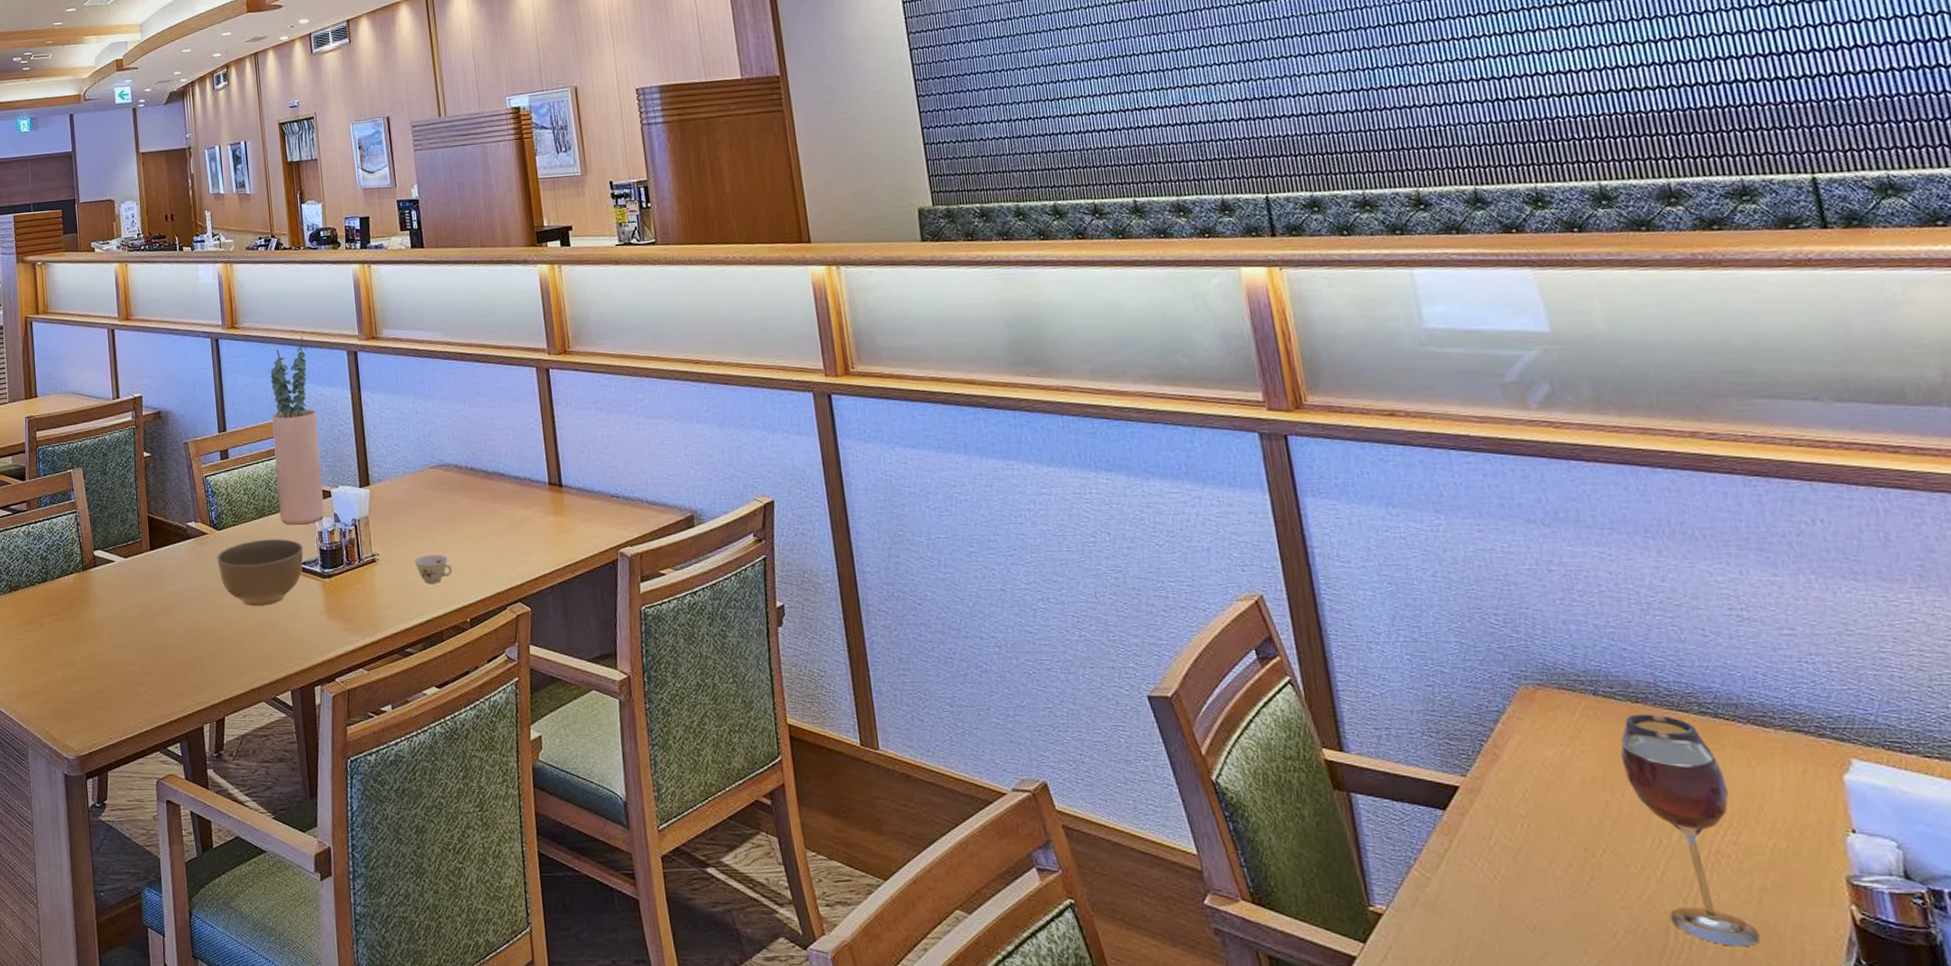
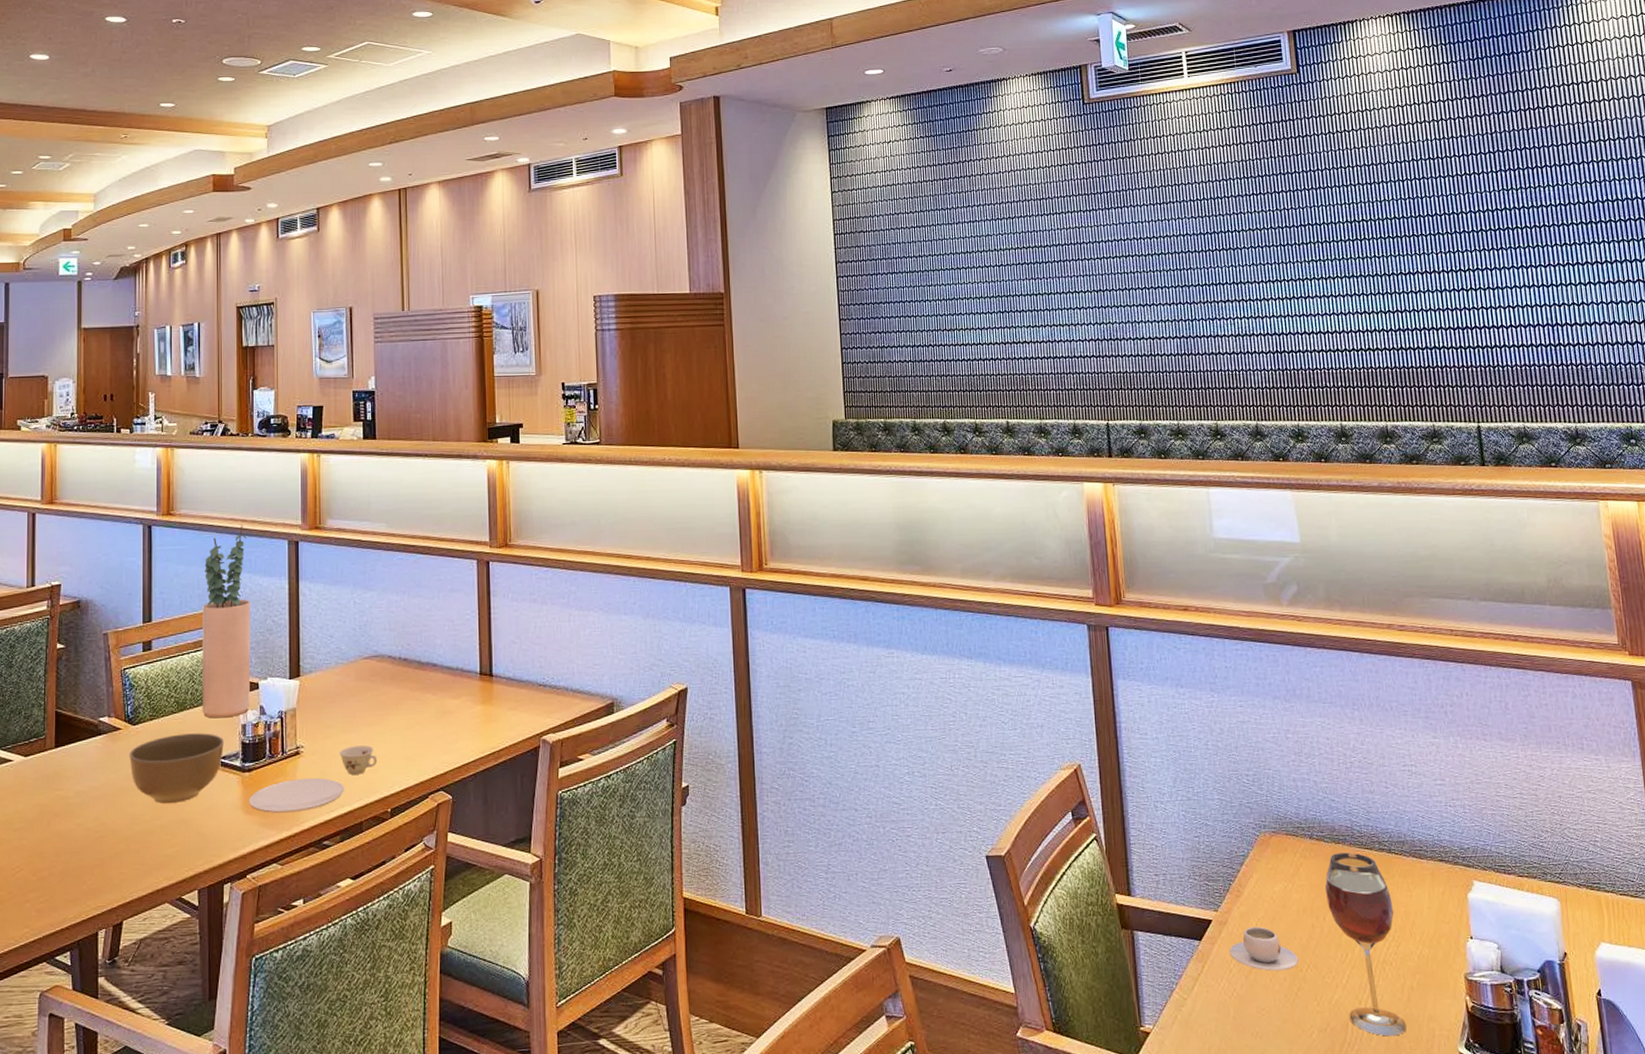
plate: none [331,585,422,620] -> present [249,777,344,814]
teacup: none [1486,798,1589,854] -> present [1229,926,1299,971]

